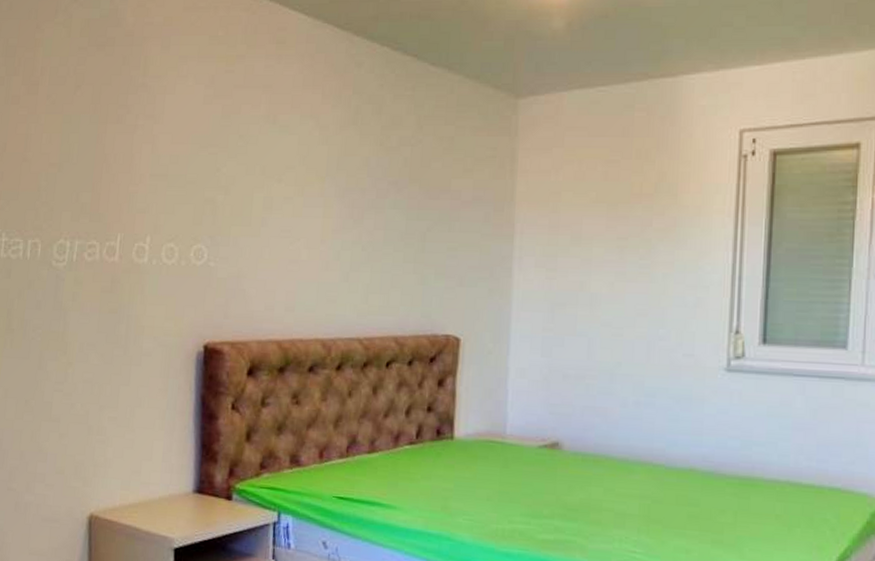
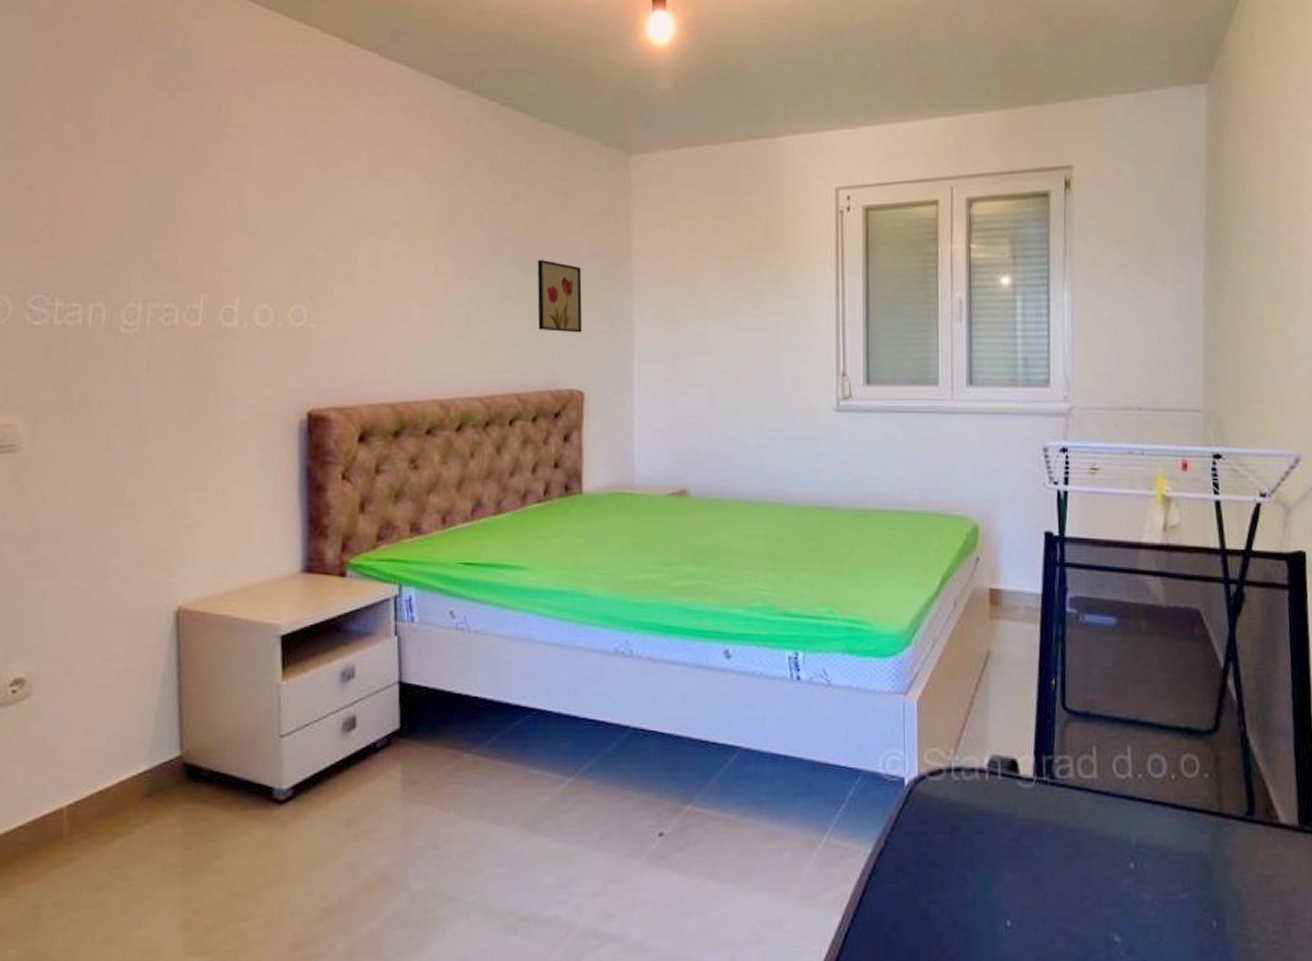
wall art: none [418,204,464,279] -> present [537,259,583,333]

